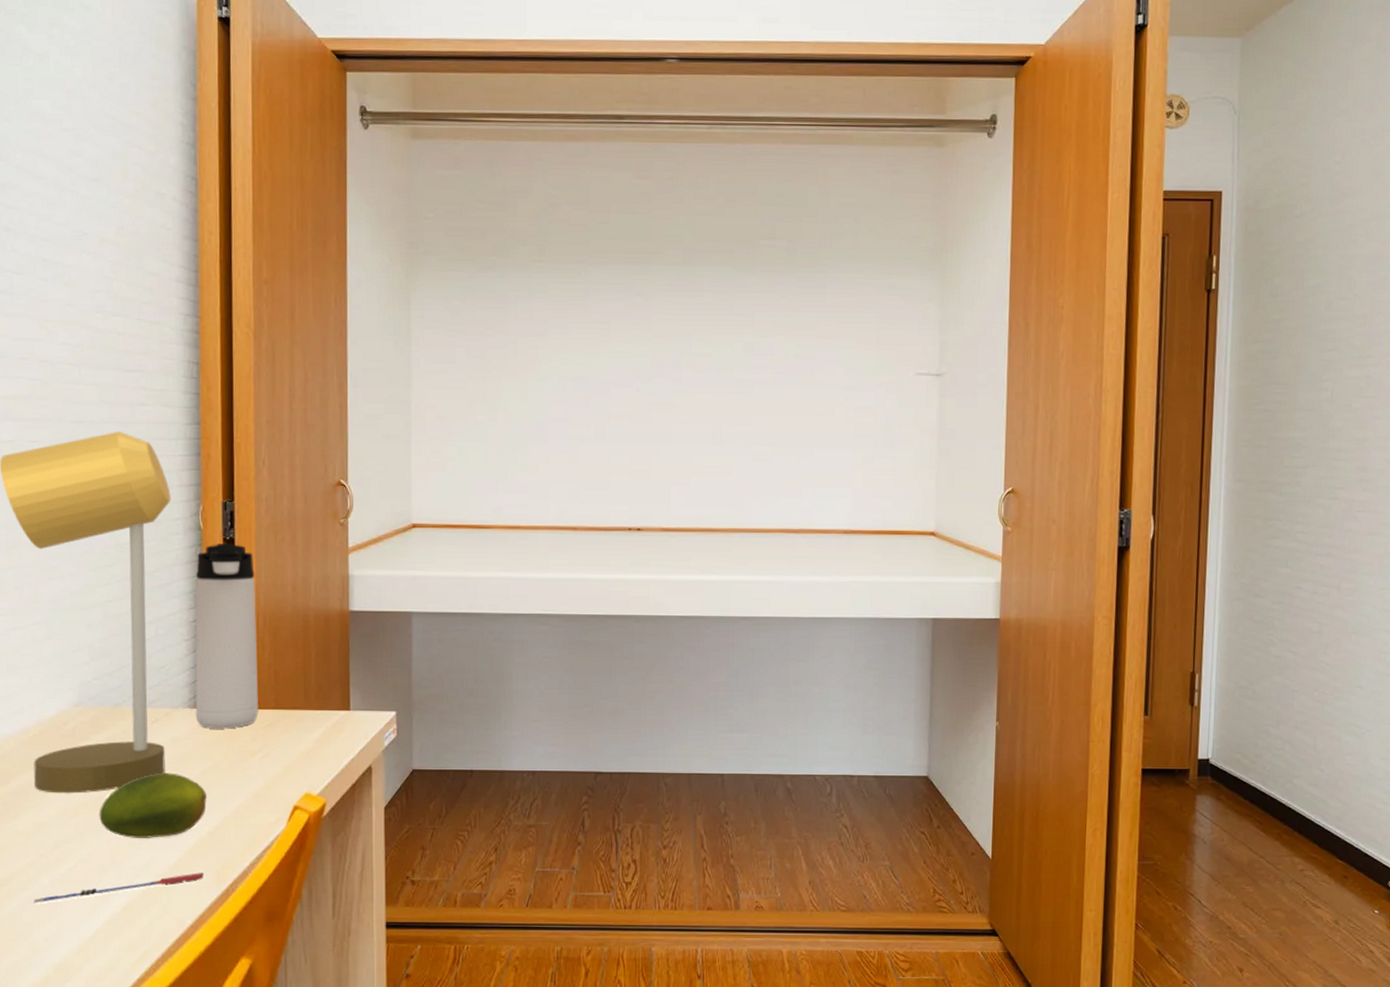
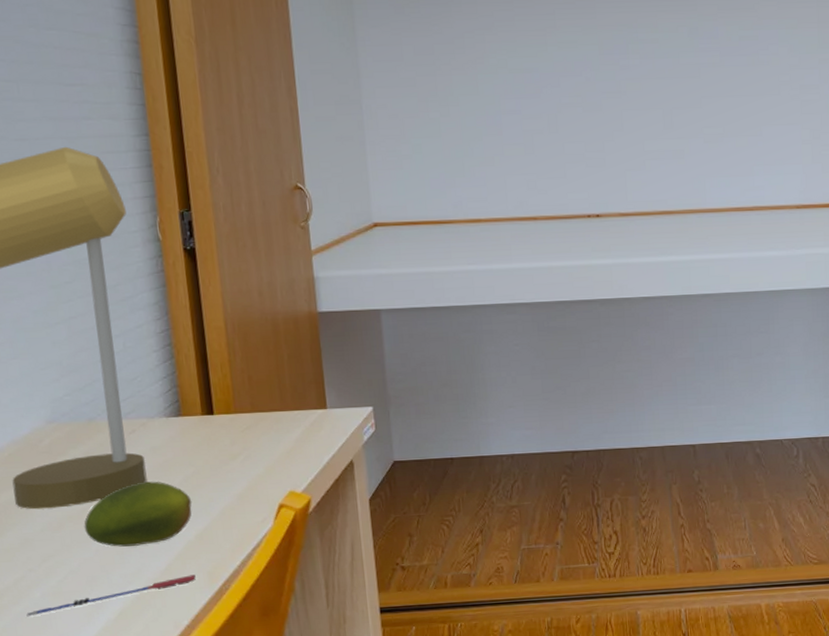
thermos bottle: present [195,544,258,729] -> none [158,253,236,436]

